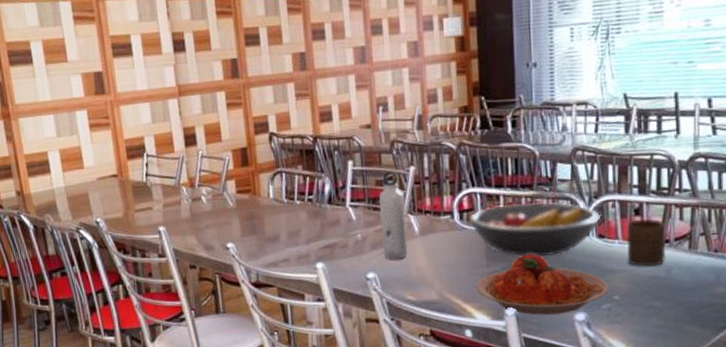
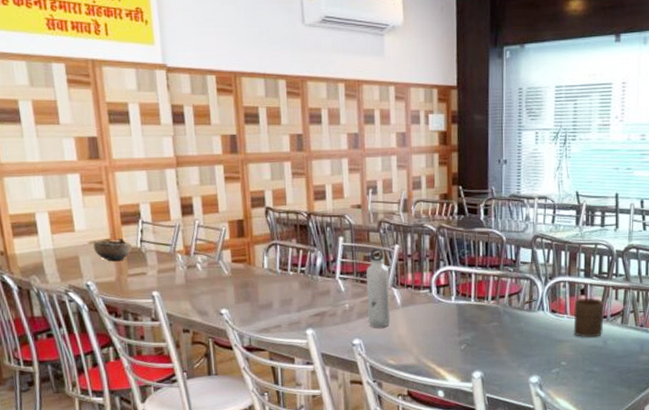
bowl: none [101,172,138,197] -> present [93,237,132,262]
fruit bowl: present [469,202,602,256] -> none [445,281,555,327]
plate: present [476,253,608,315] -> none [449,325,557,378]

